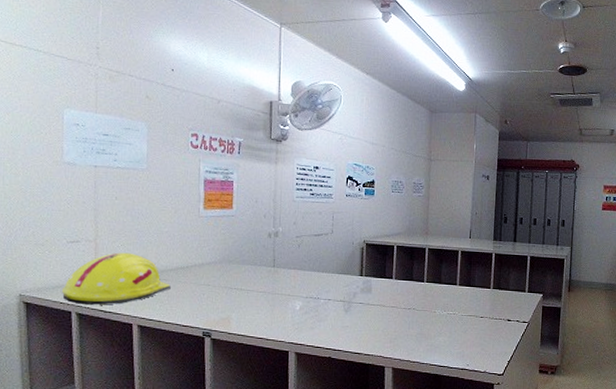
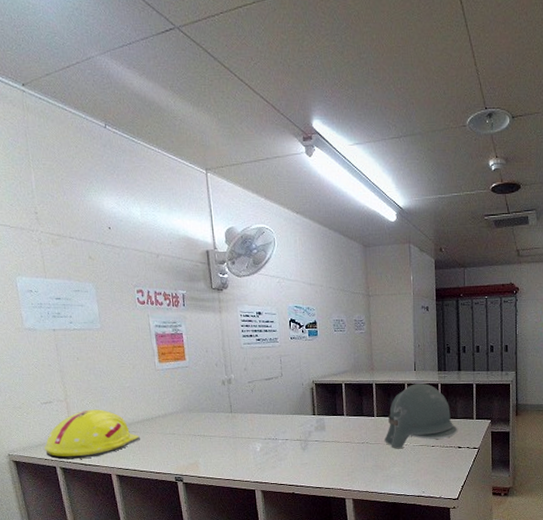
helmet: none [432,251,509,318] -> present [385,383,458,449]

